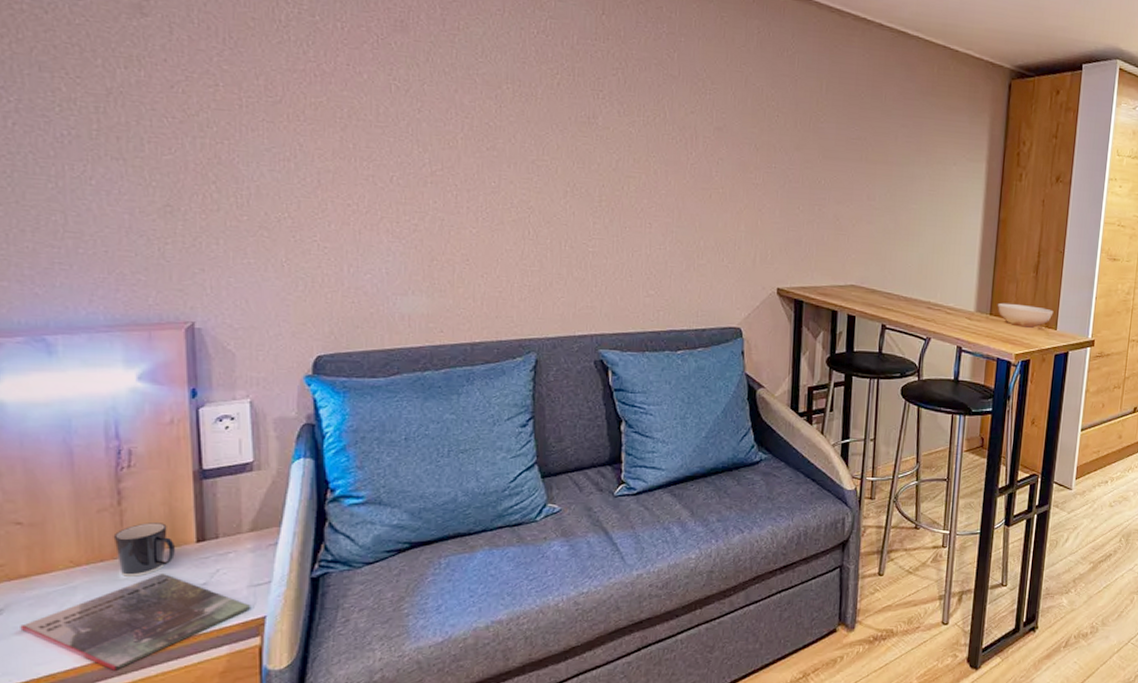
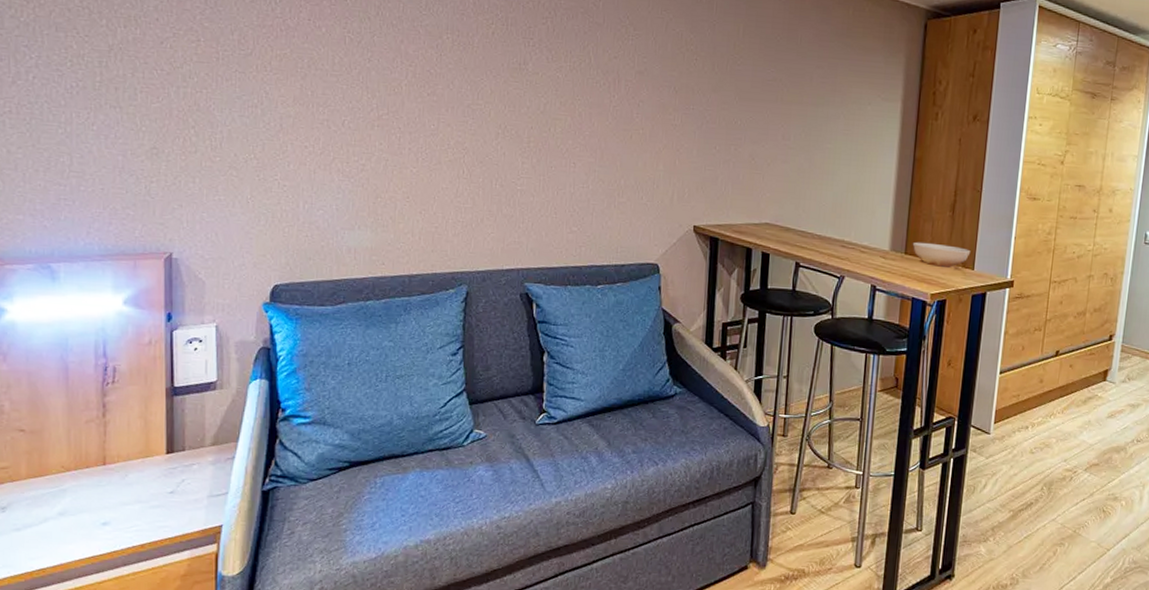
magazine: present [20,572,251,670] -> none [19,480,210,568]
mug: present [113,523,176,577] -> none [98,434,149,483]

